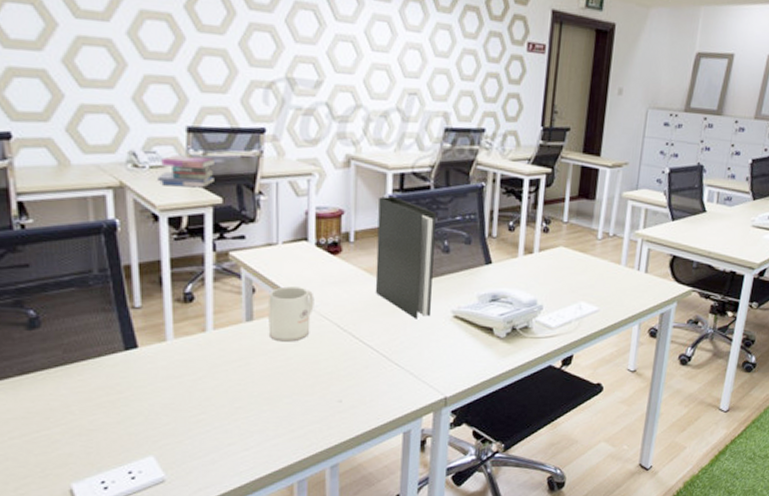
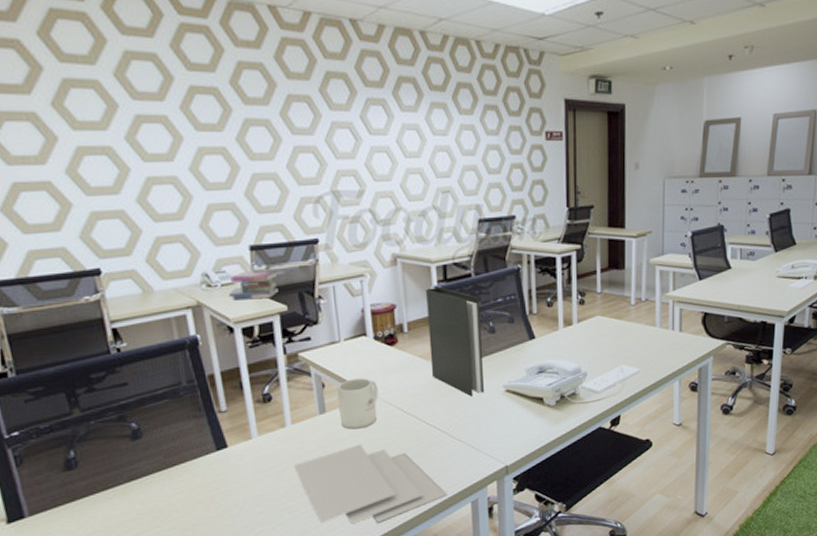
papers: none [210,358,378,446] -> present [293,444,447,523]

